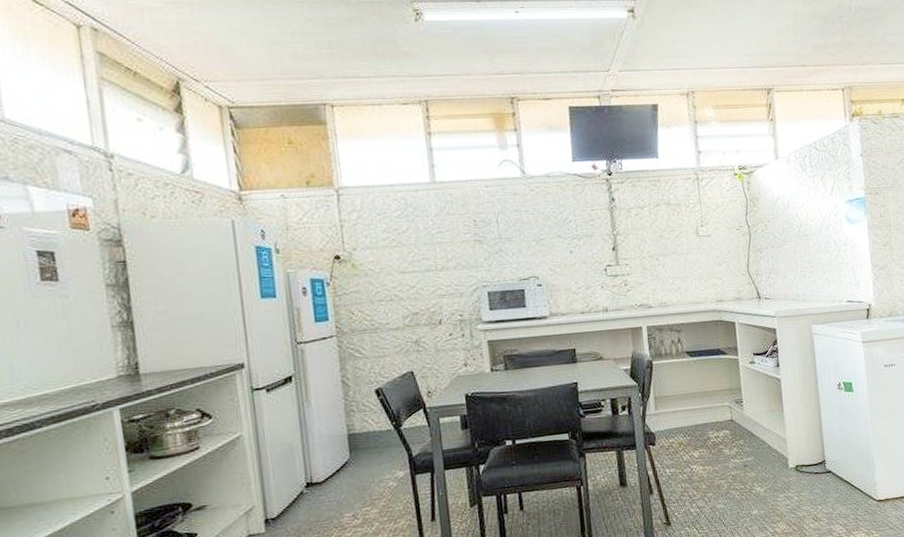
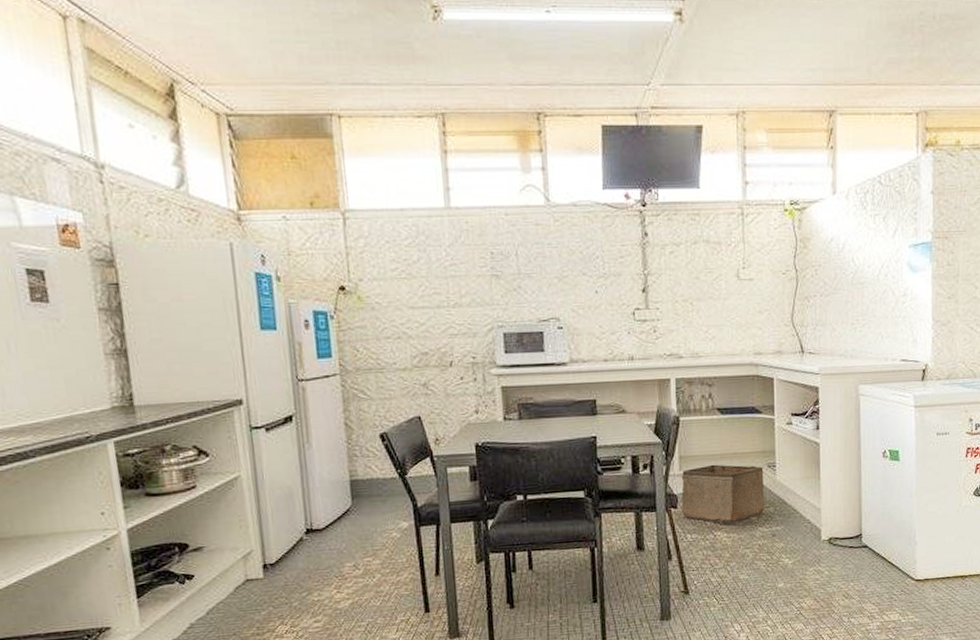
storage bin: none [657,402,735,457] -> present [681,464,764,523]

